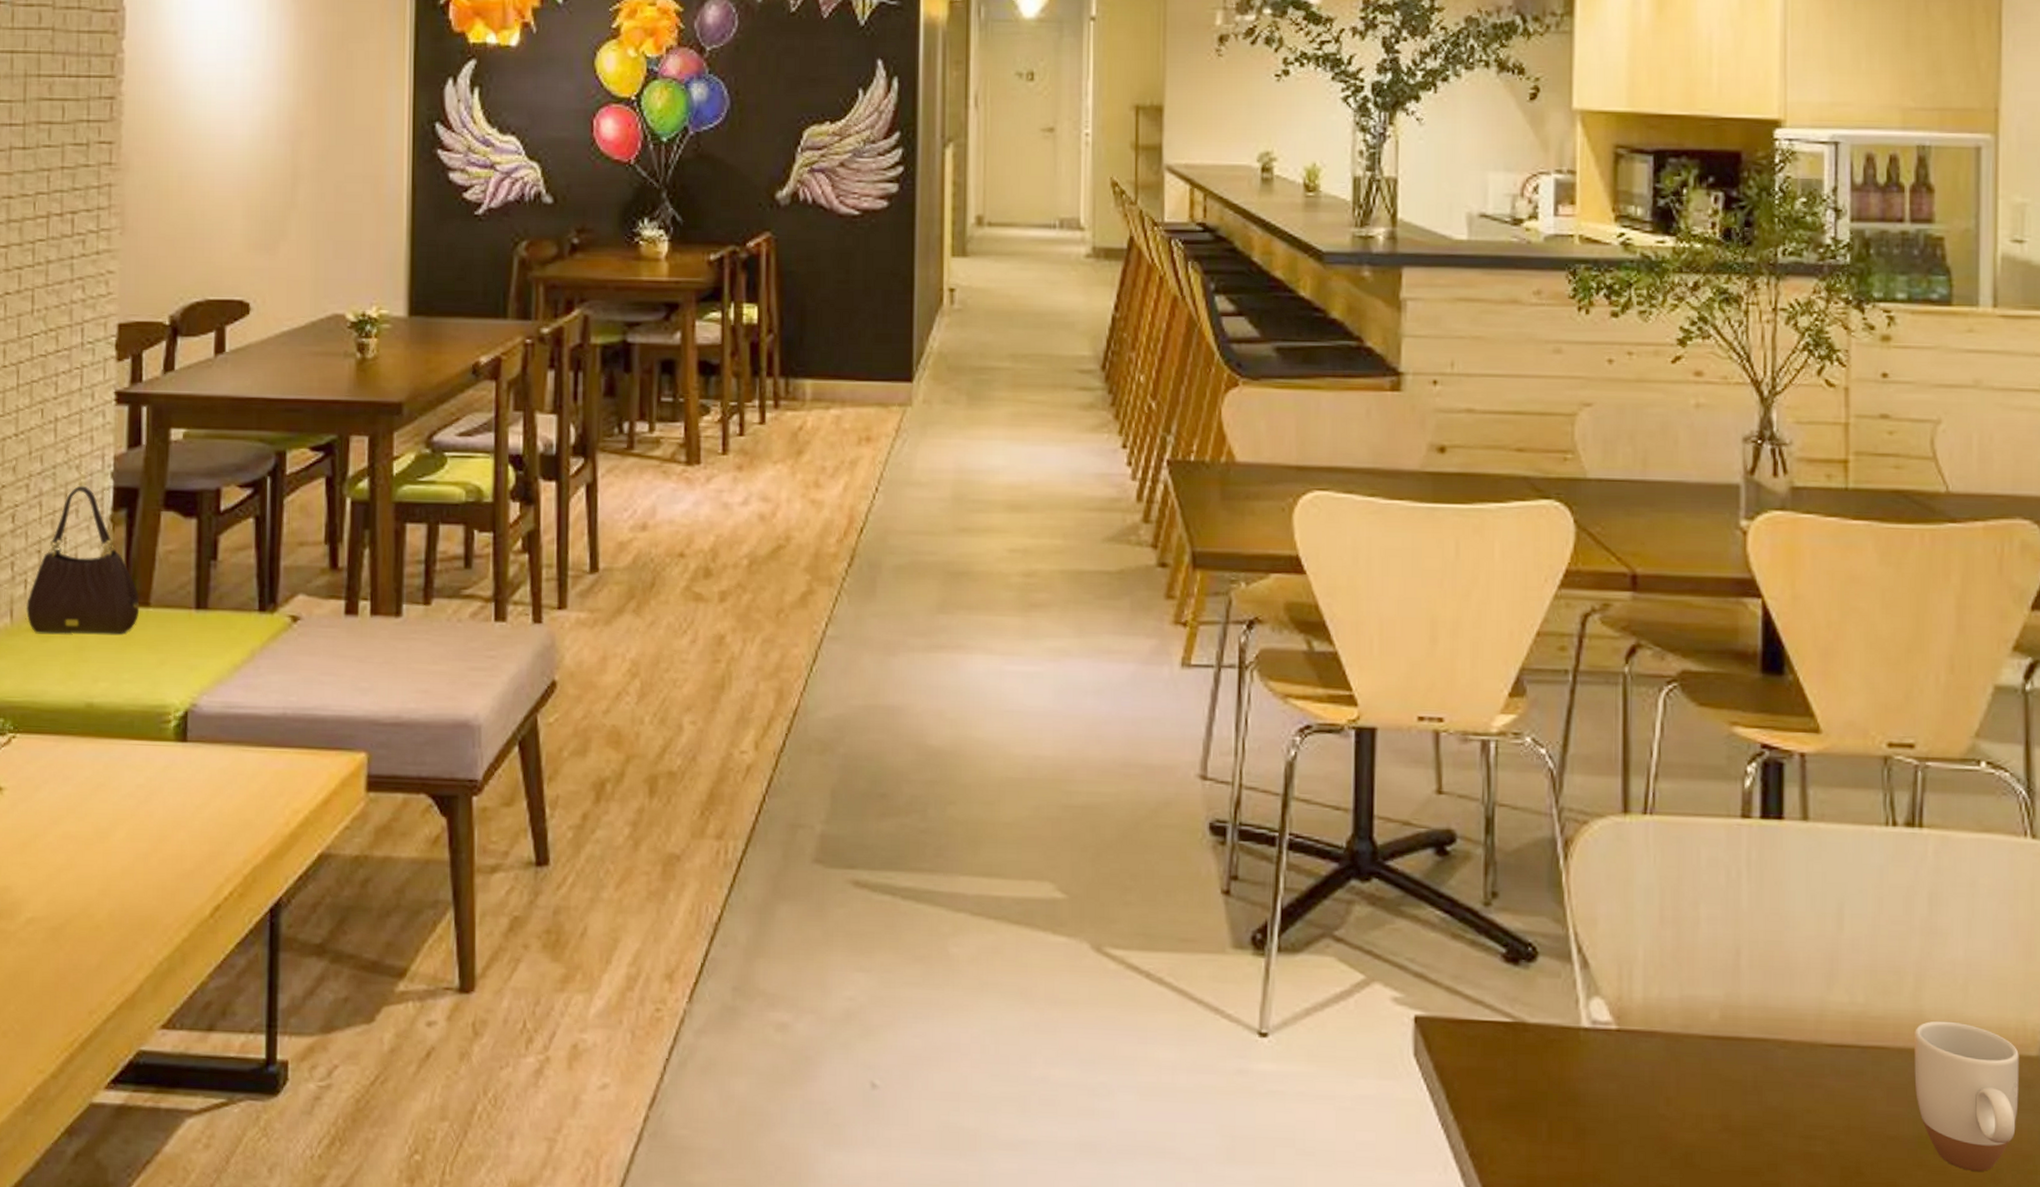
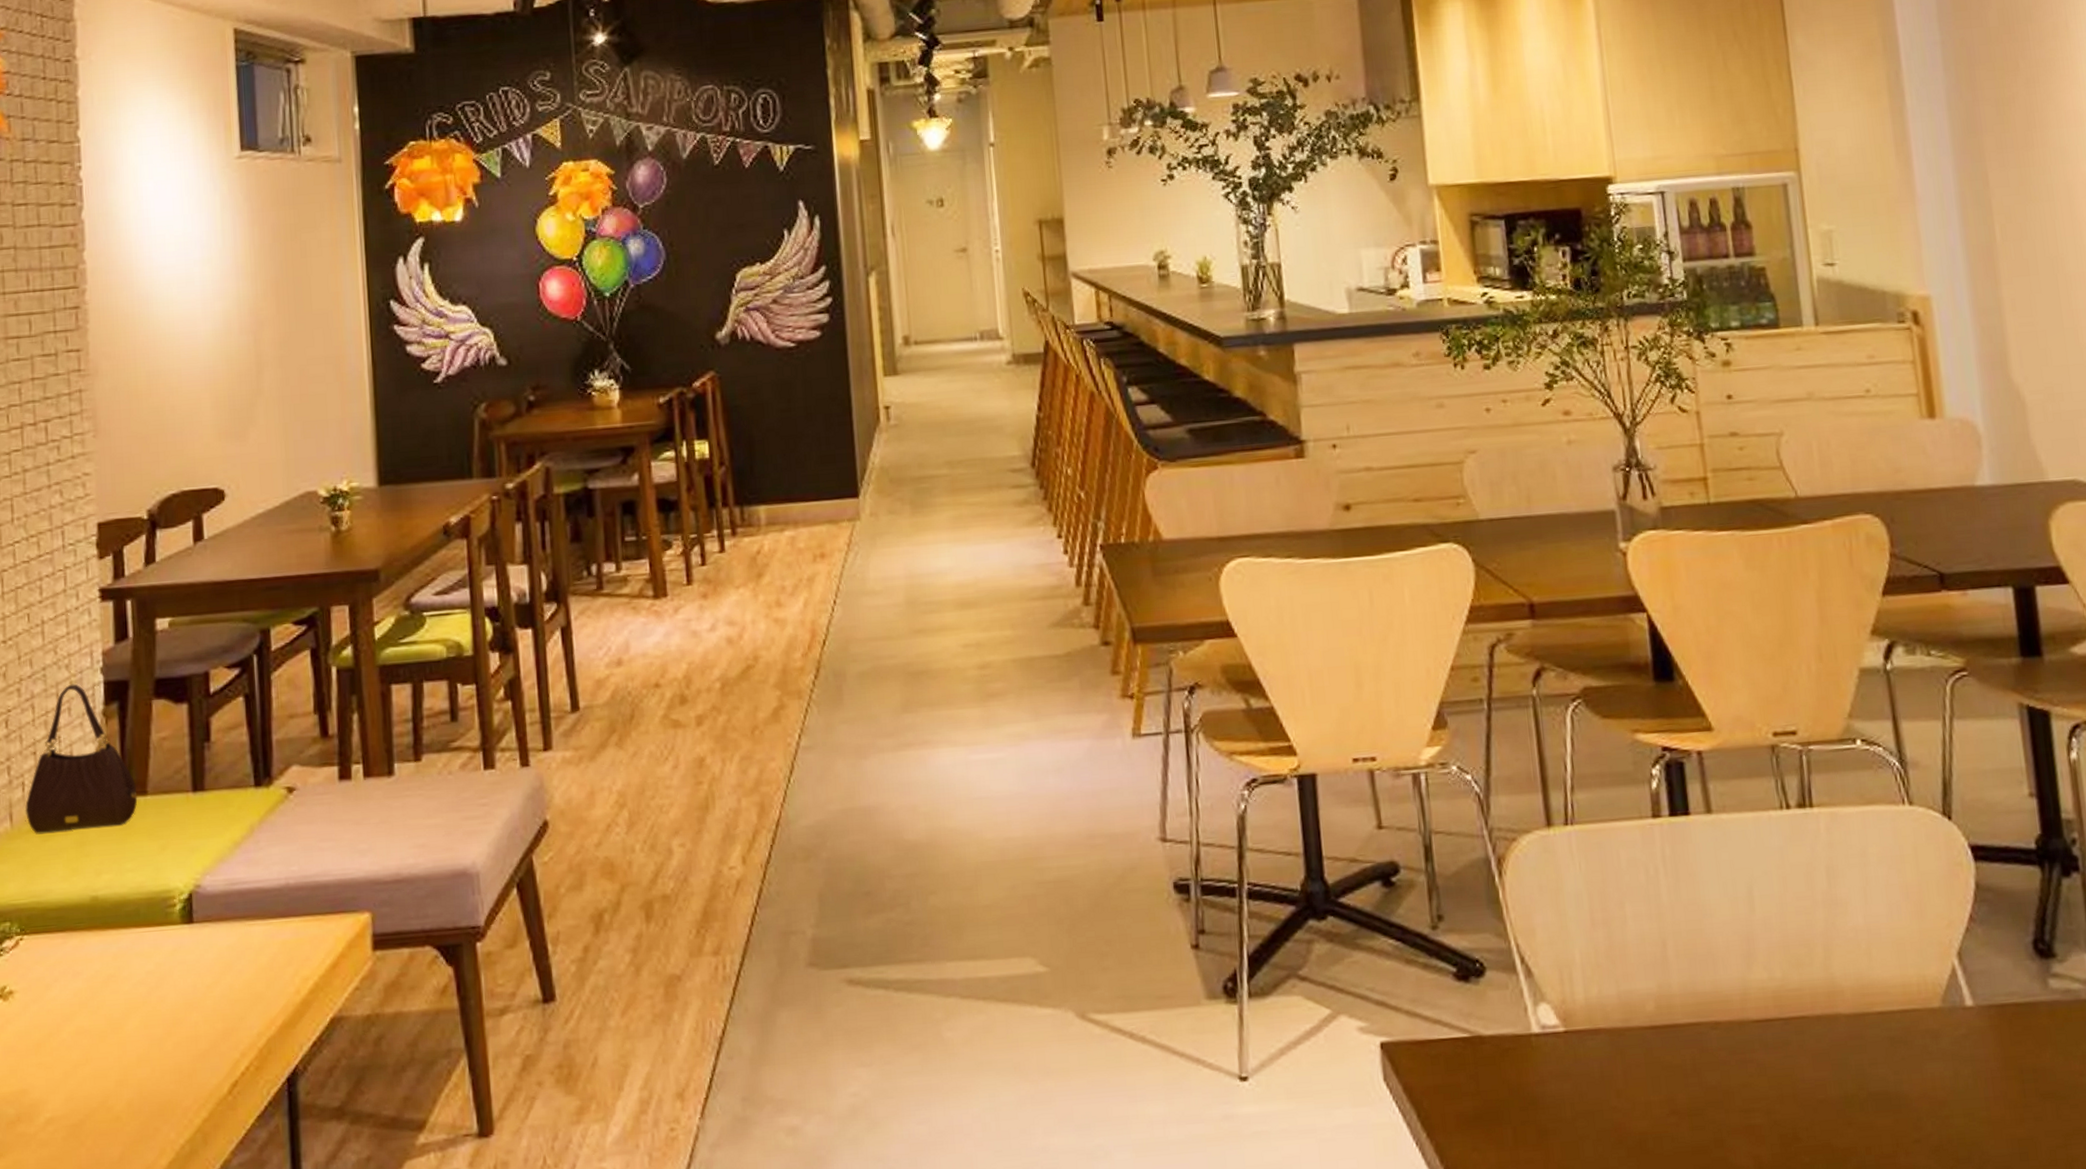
mug: present [1914,1020,2019,1171] -> none [1829,984,1930,1123]

